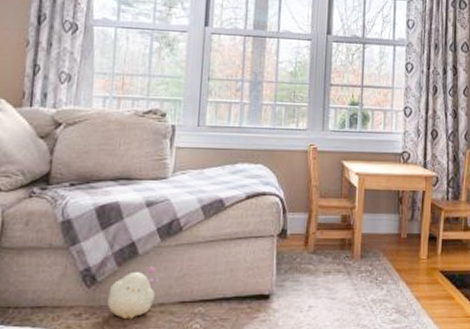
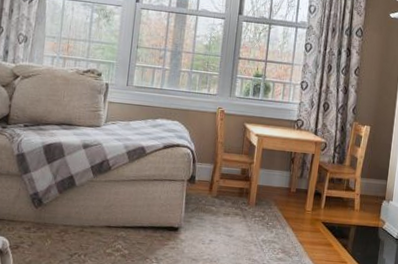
plush toy: present [107,266,159,319] -> none [50,196,91,235]

